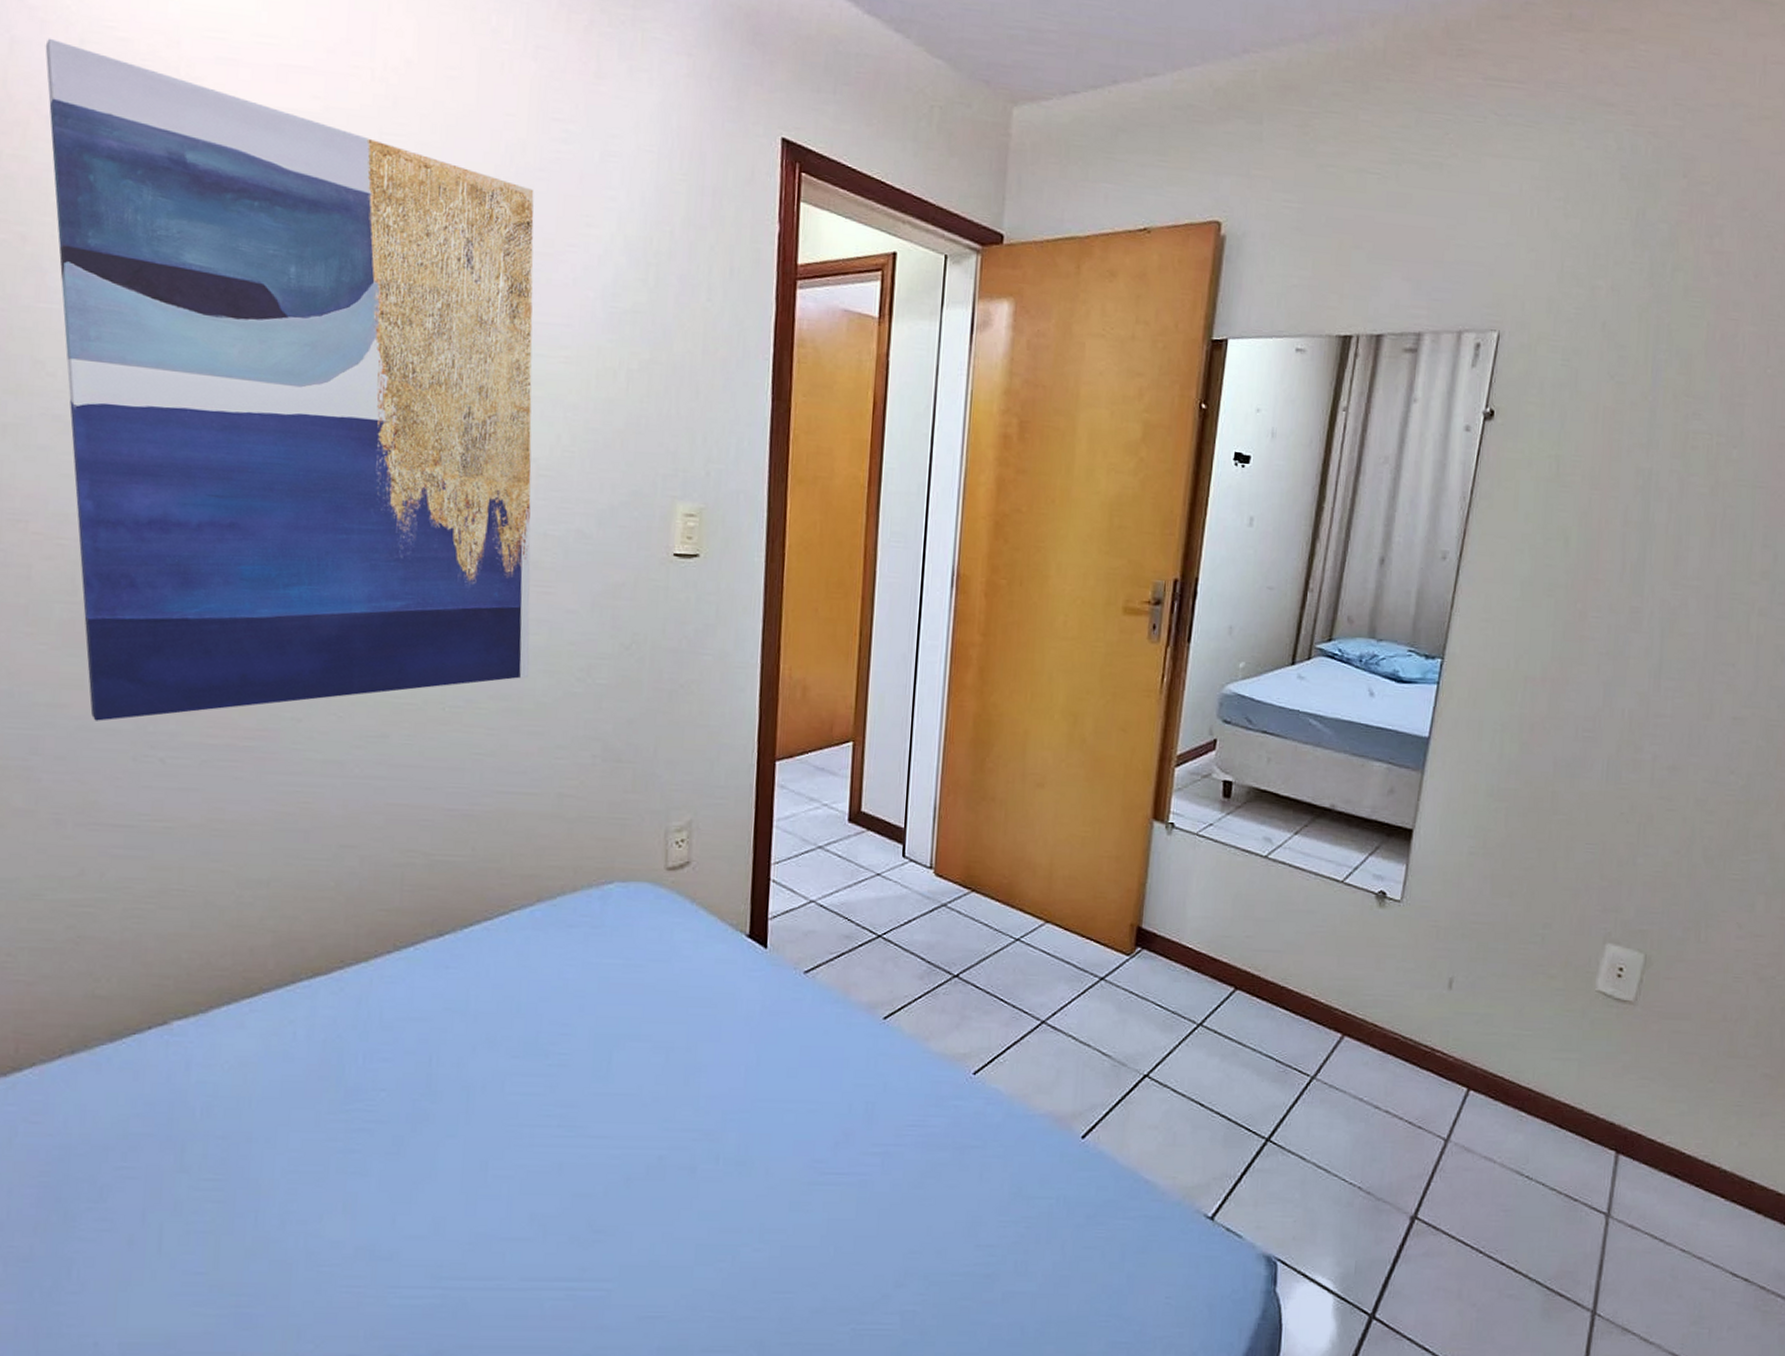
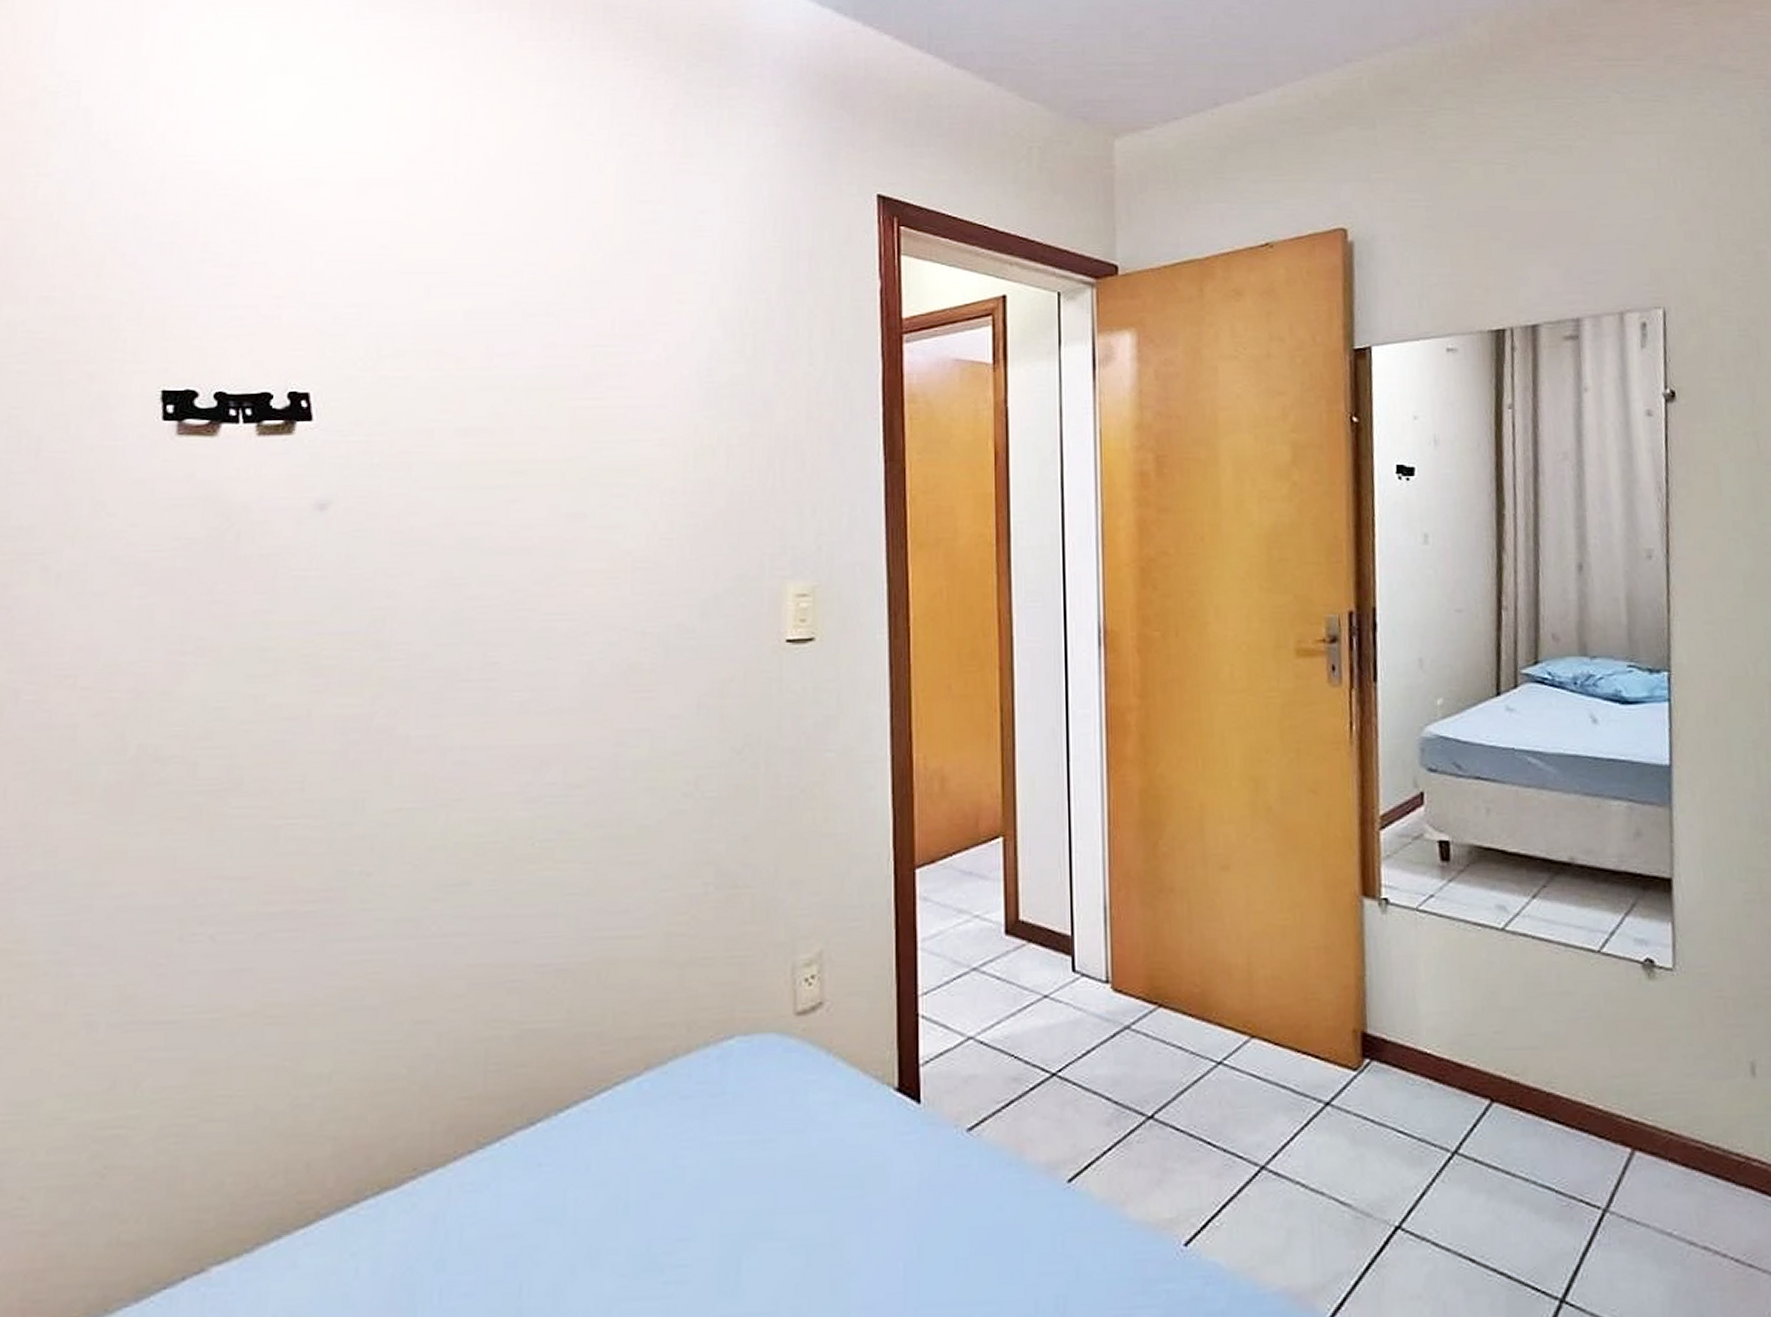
wall art: present [45,38,534,721] -> none [124,179,629,898]

